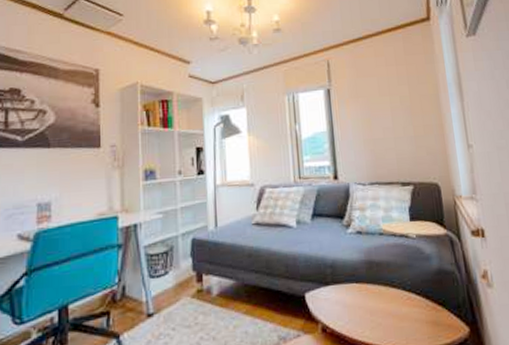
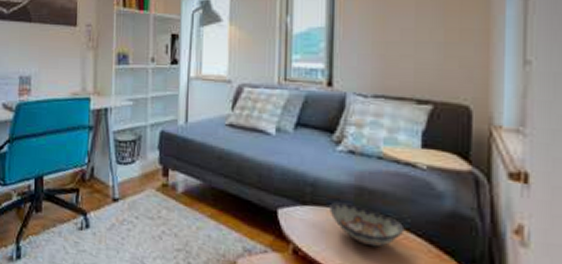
decorative bowl: none [347,277,407,312] -> present [330,202,405,247]

